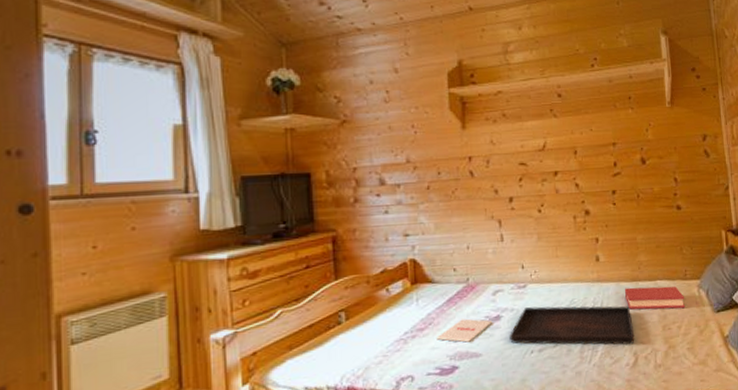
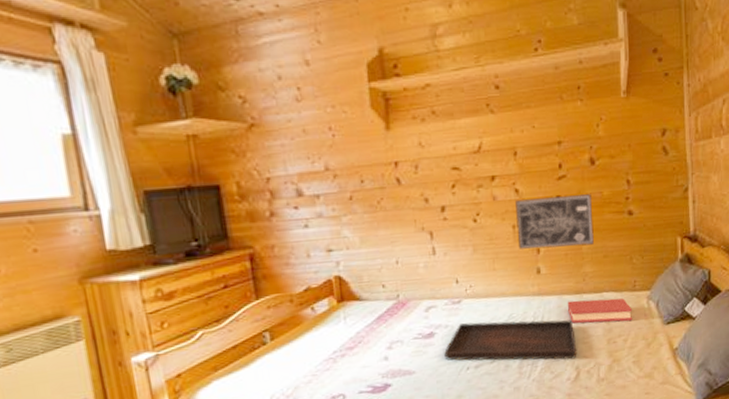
magazine: present [435,318,493,343] -> none [366,336,426,361]
wall art: none [576,190,647,239] -> present [516,194,594,250]

